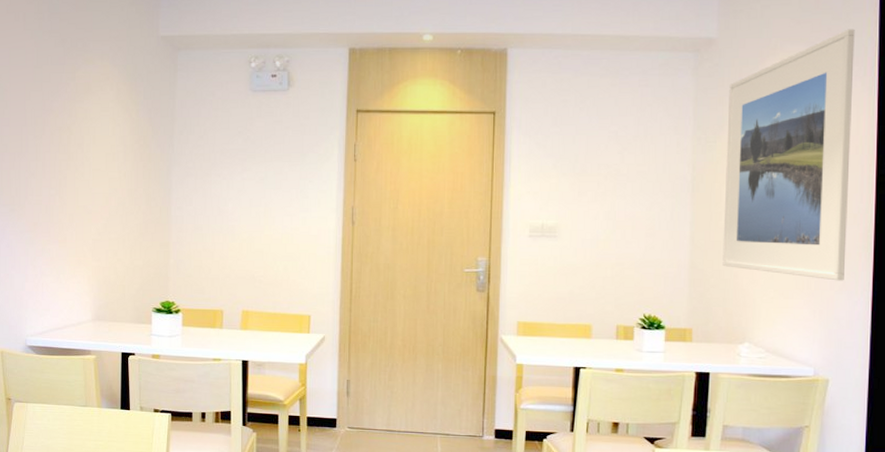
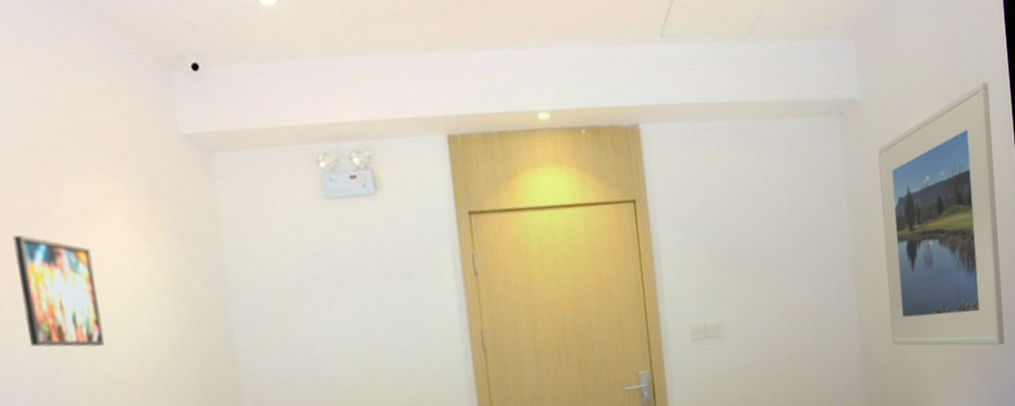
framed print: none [40,100,88,185] -> present [12,235,106,348]

